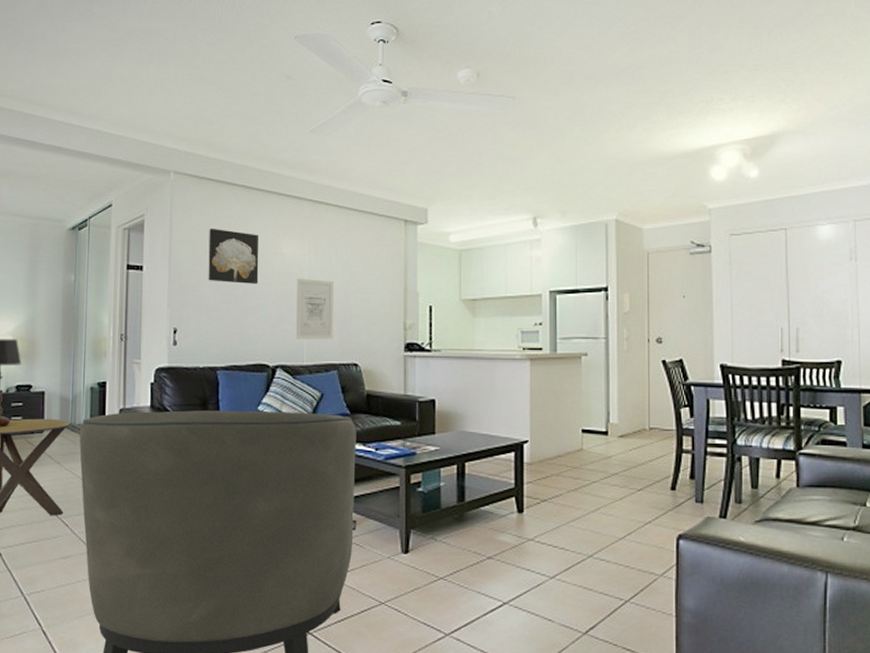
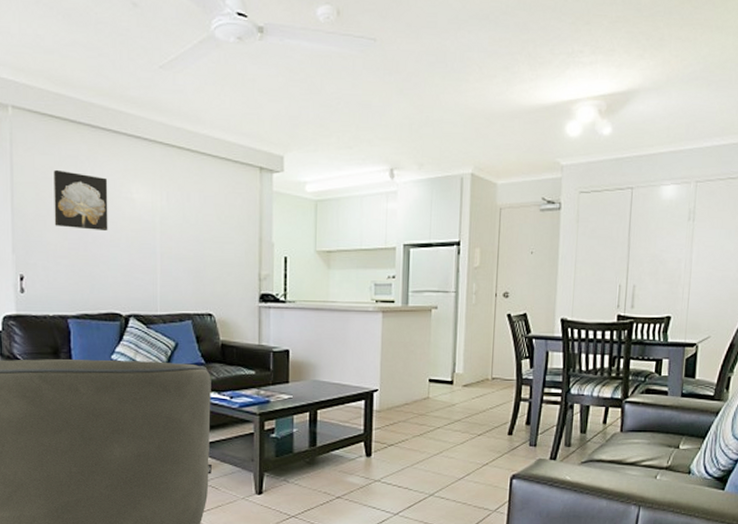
wall art: present [296,278,334,340] -> none [149,225,188,290]

